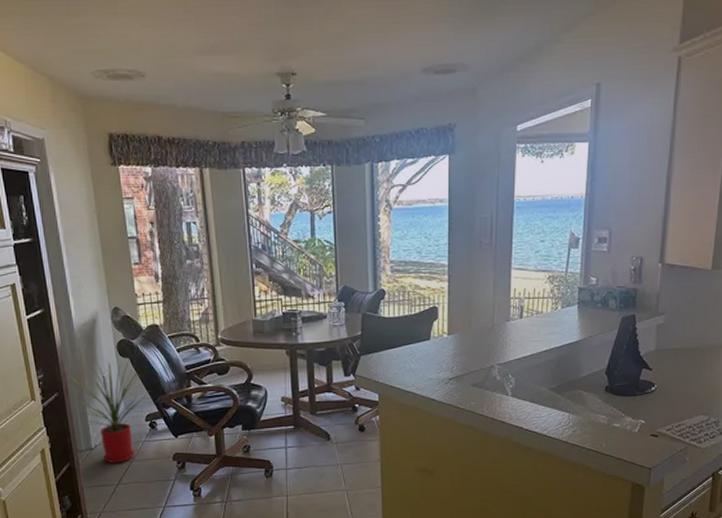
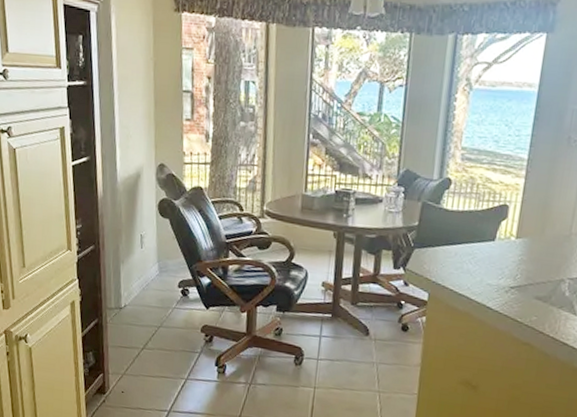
house plant: present [66,357,151,463] -> none [104,213,187,327]

